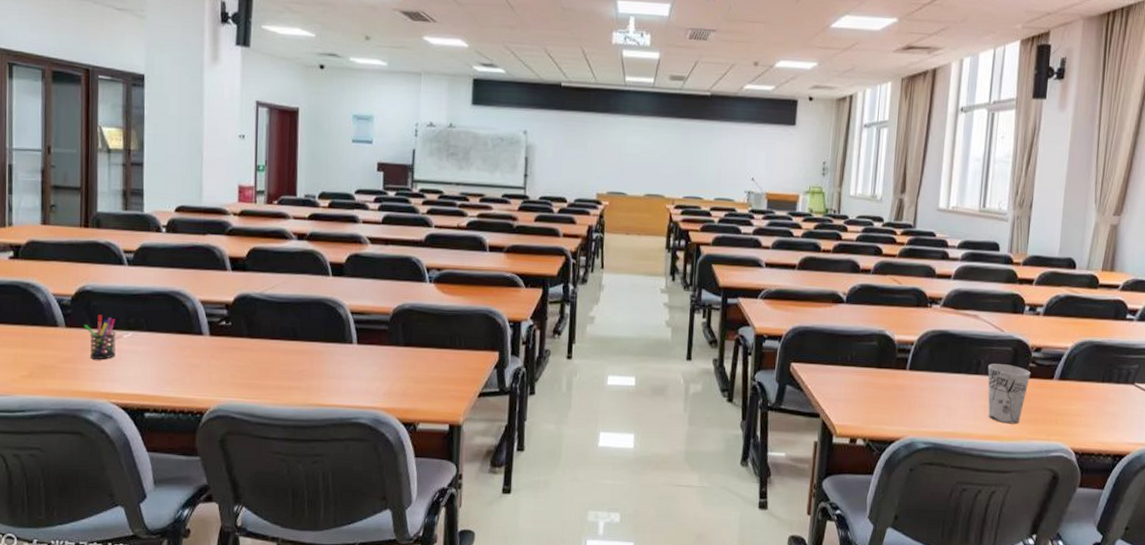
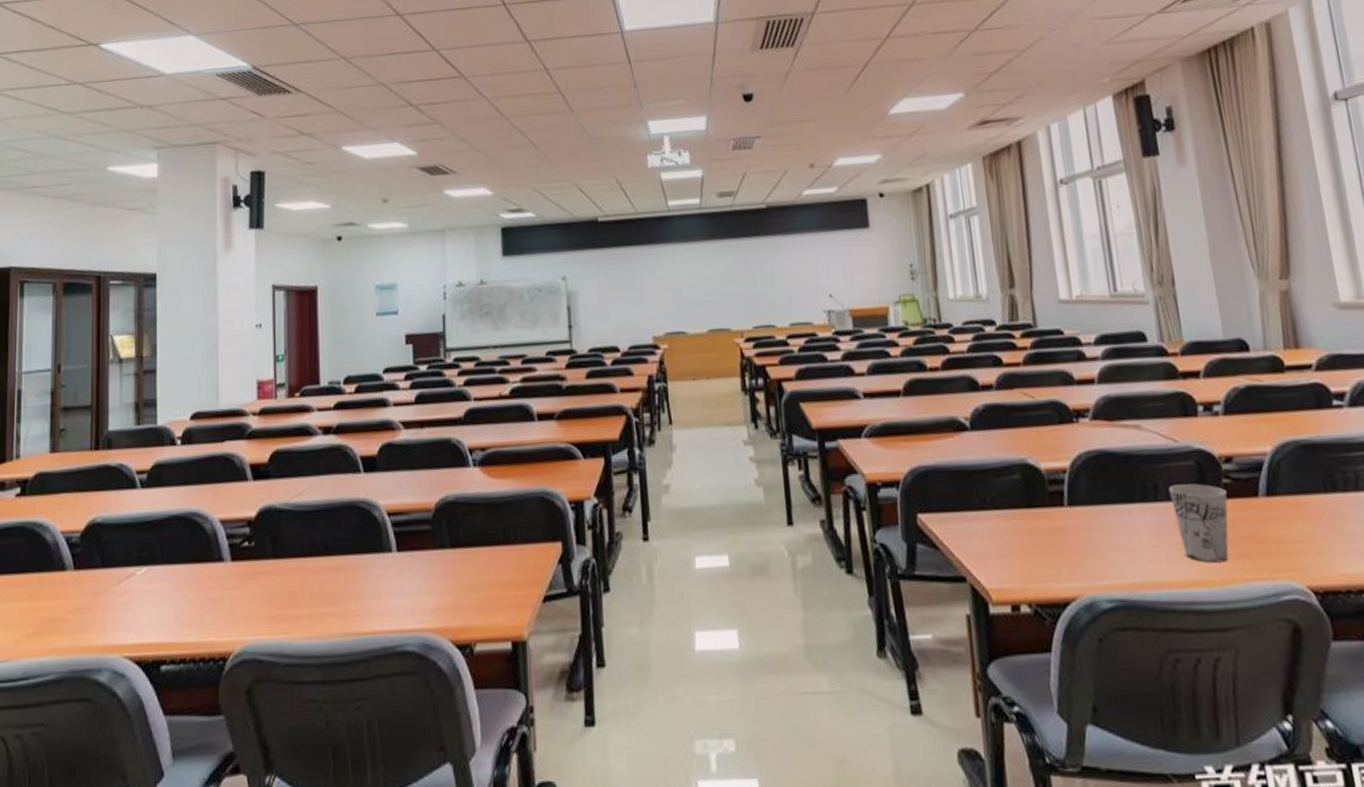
pen holder: present [84,314,116,359] -> none [94,550,128,605]

